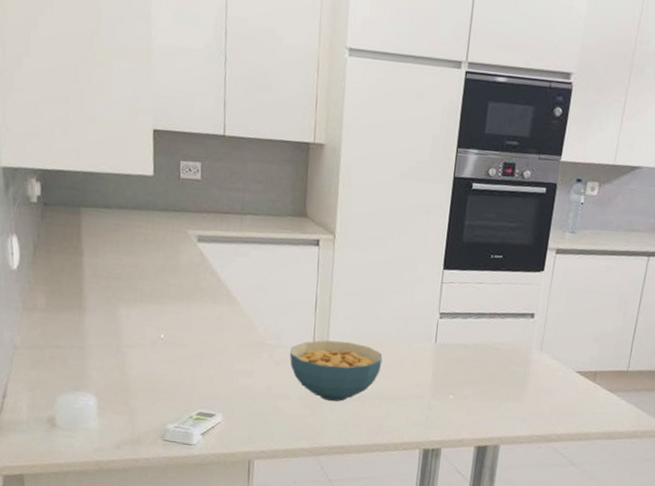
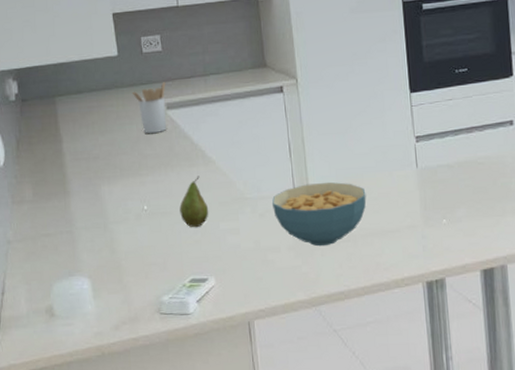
utensil holder: none [163,212,200,264] -> present [132,82,167,133]
fruit: none [196,314,226,365] -> present [179,176,209,228]

